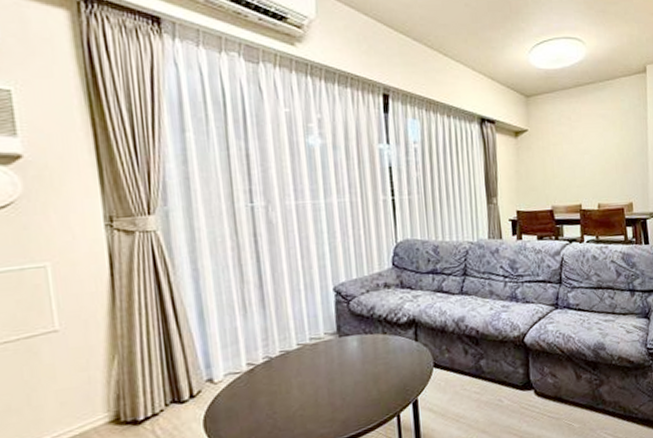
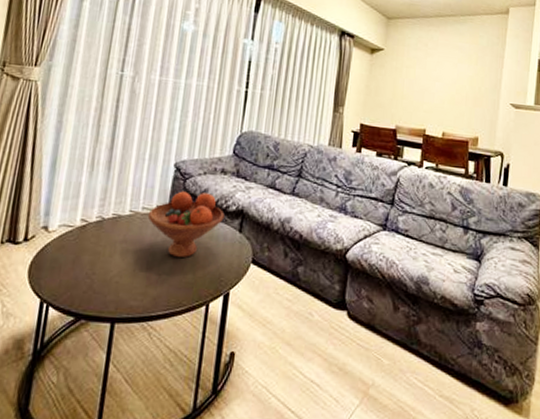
fruit bowl: none [317,310,397,379] -> present [147,191,225,258]

